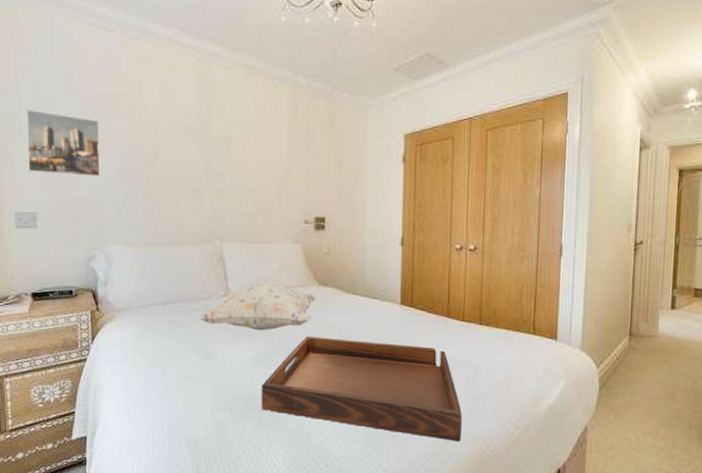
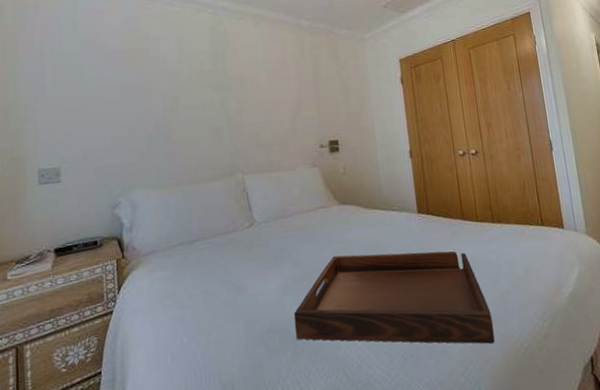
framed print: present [26,109,101,177] -> none [50,71,124,130]
decorative pillow: present [198,283,317,331] -> none [226,208,339,257]

